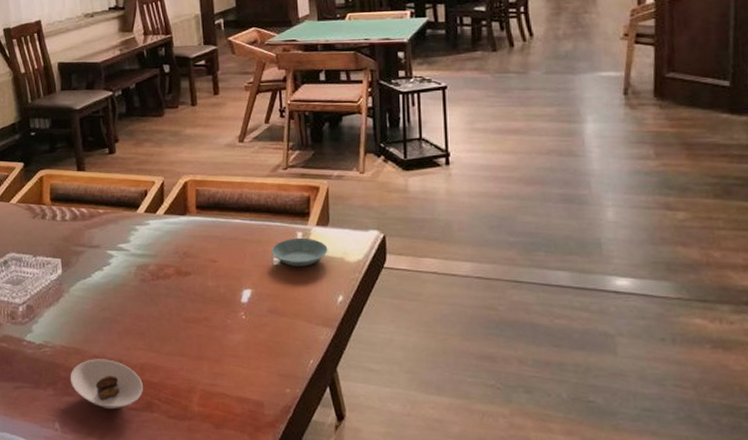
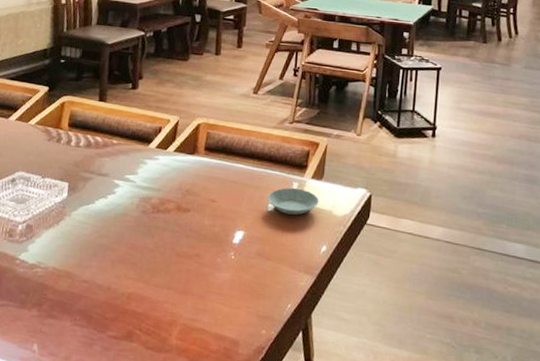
saucer: present [70,359,143,410] -> none [56,283,127,336]

